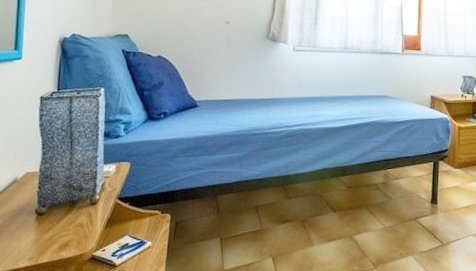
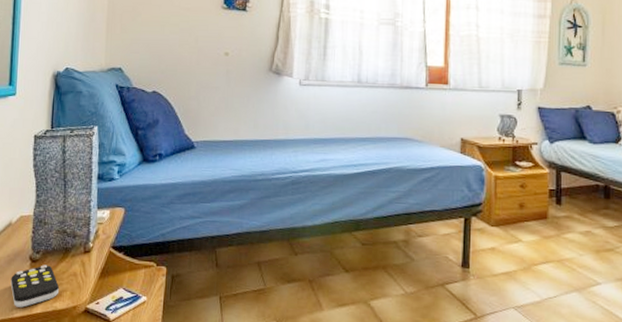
remote control: none [16,217,66,258] -> present [10,265,60,308]

